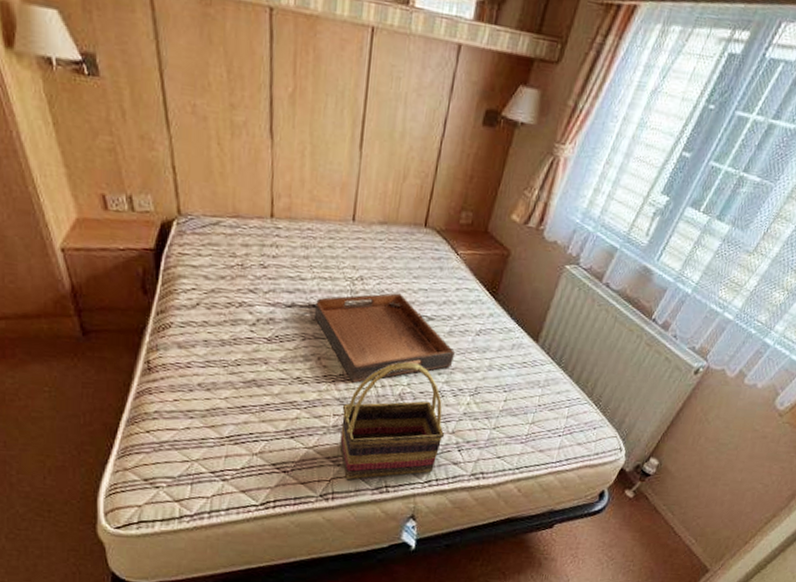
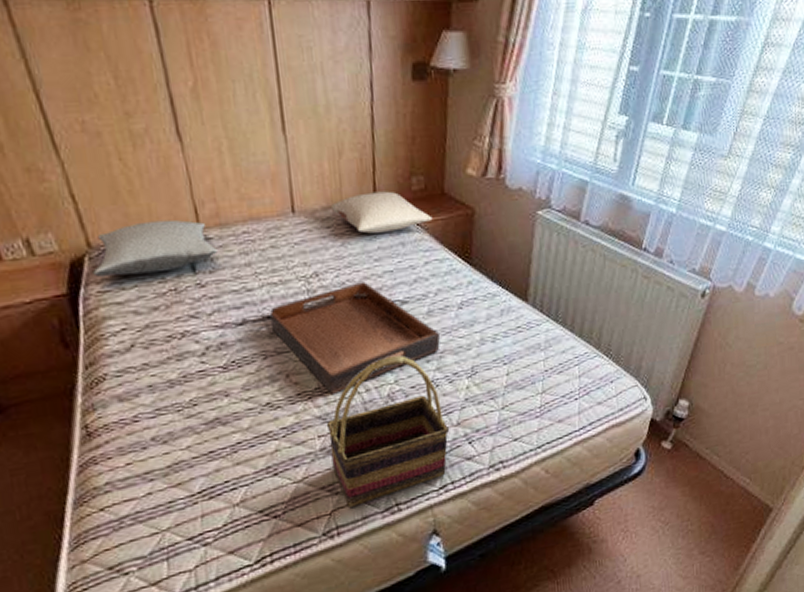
pillow: none [178,201,283,249] -> present [93,219,218,277]
pillow: none [387,216,472,256] -> present [332,191,433,234]

